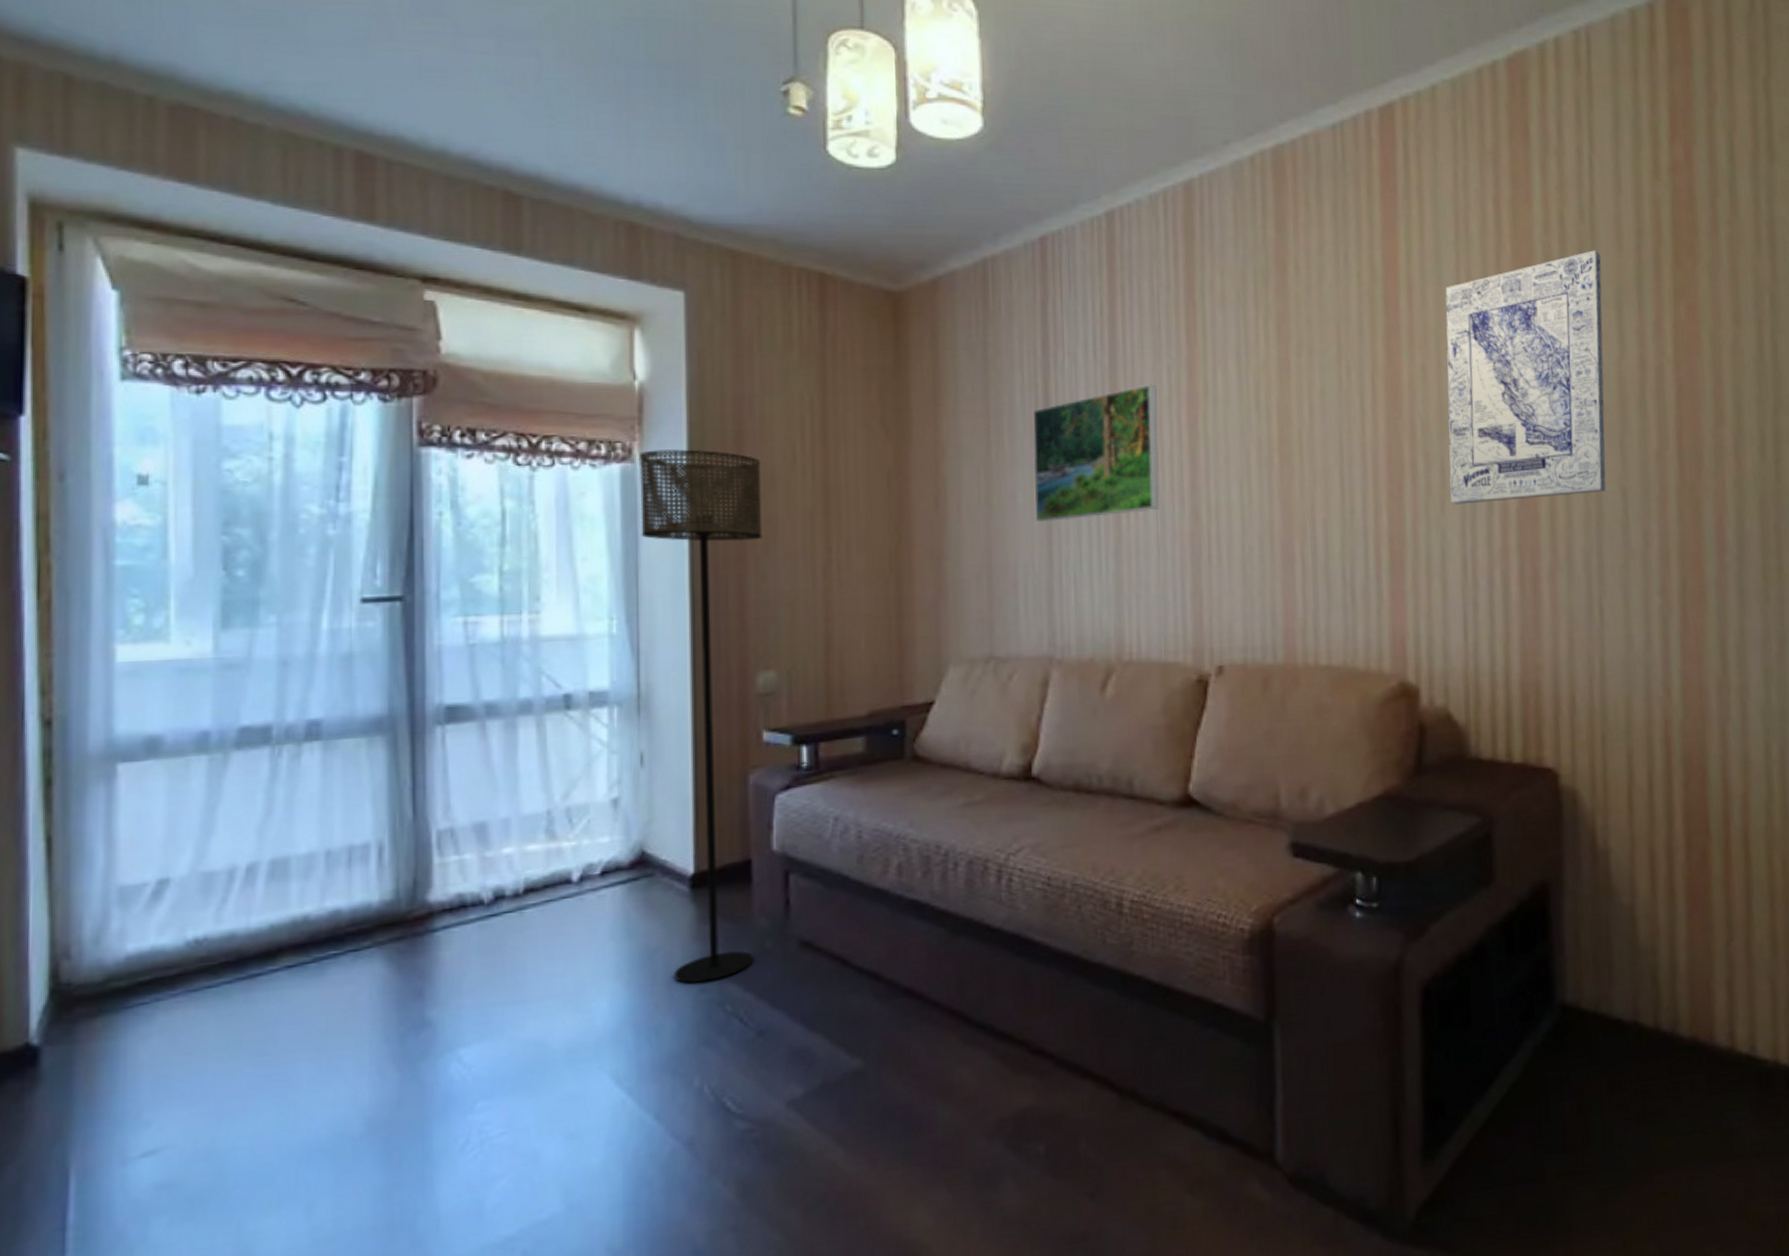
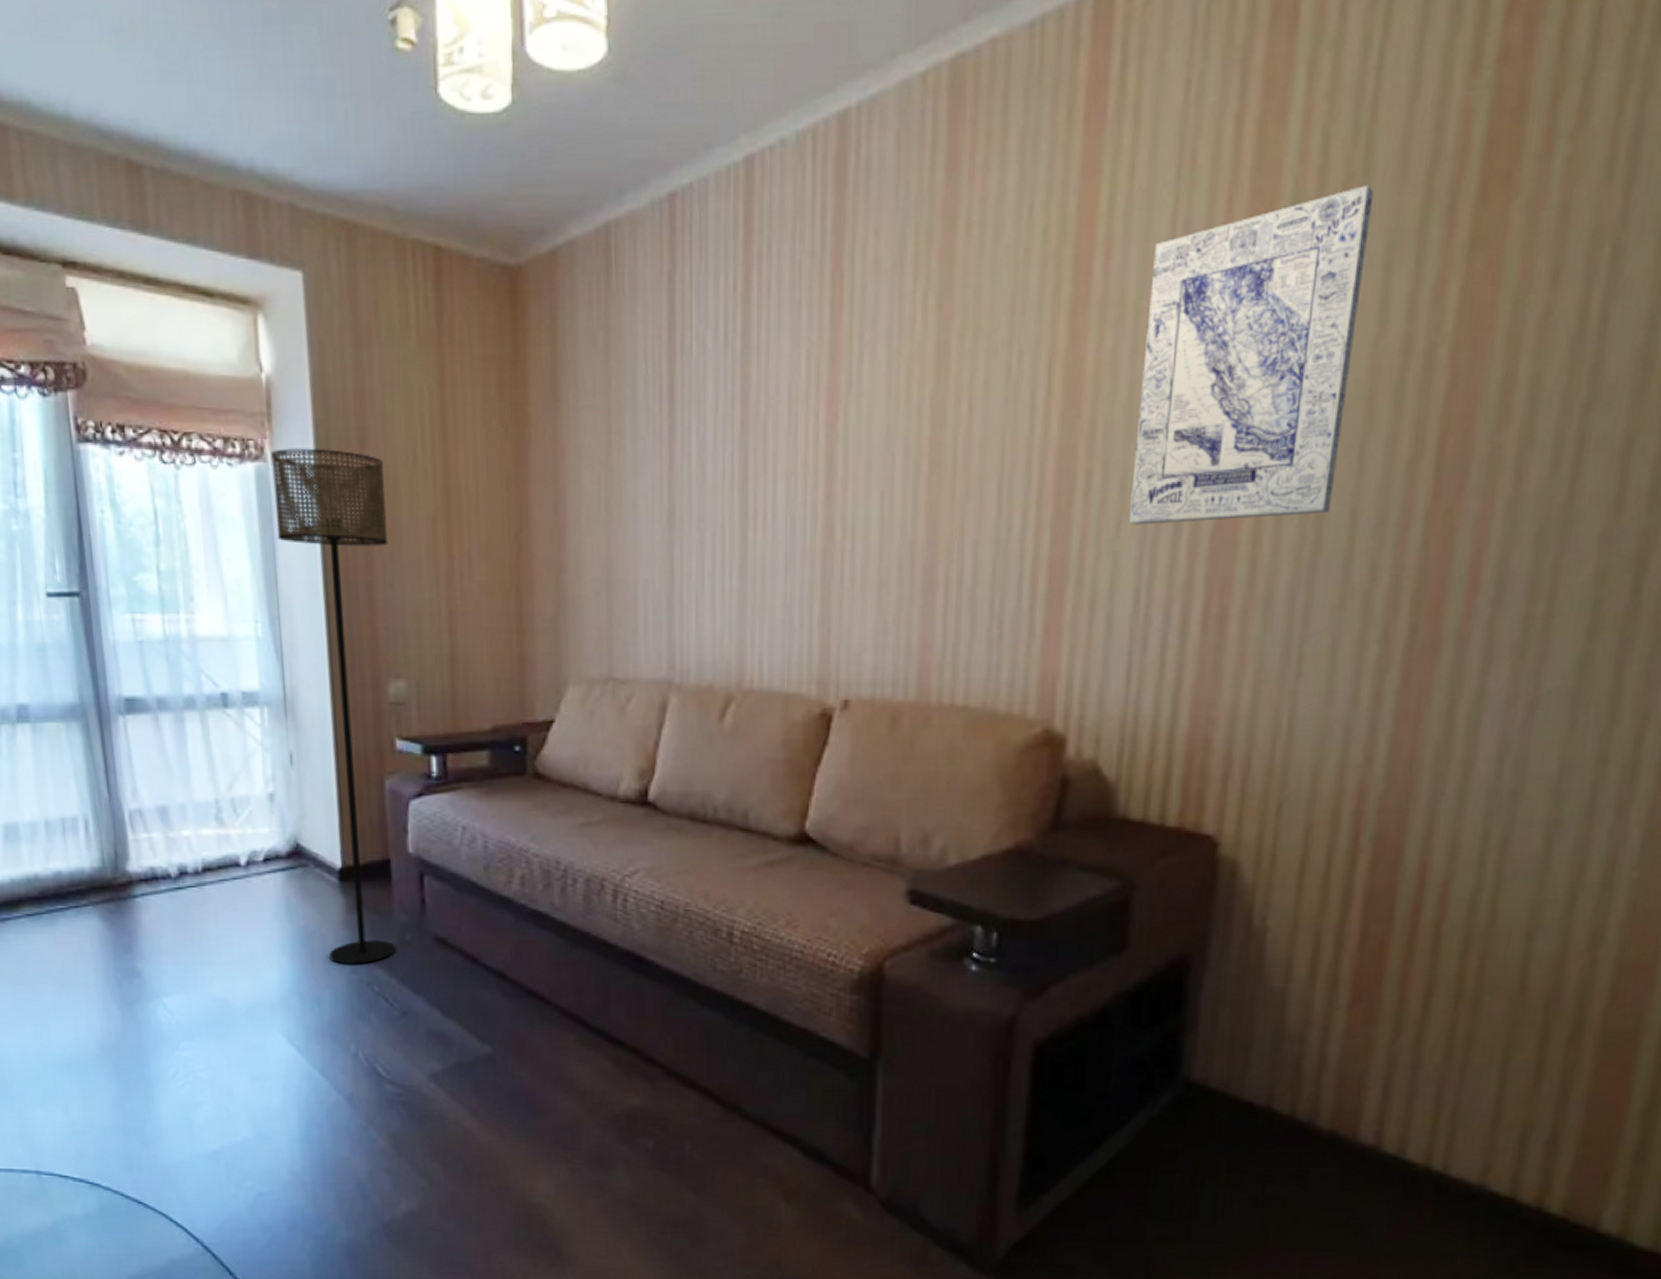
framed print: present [1033,384,1160,521] -> none [656,374,793,533]

